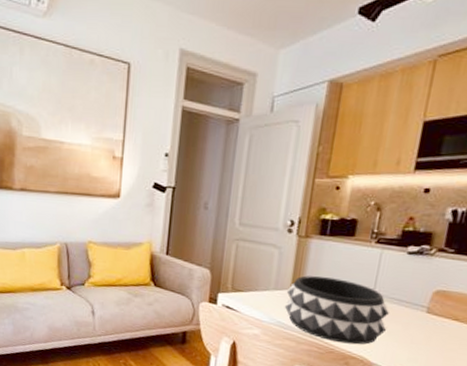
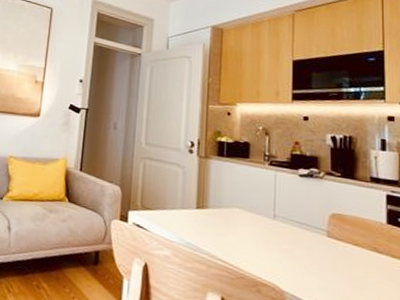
decorative bowl: present [284,275,390,345] -> none [192,195,293,270]

